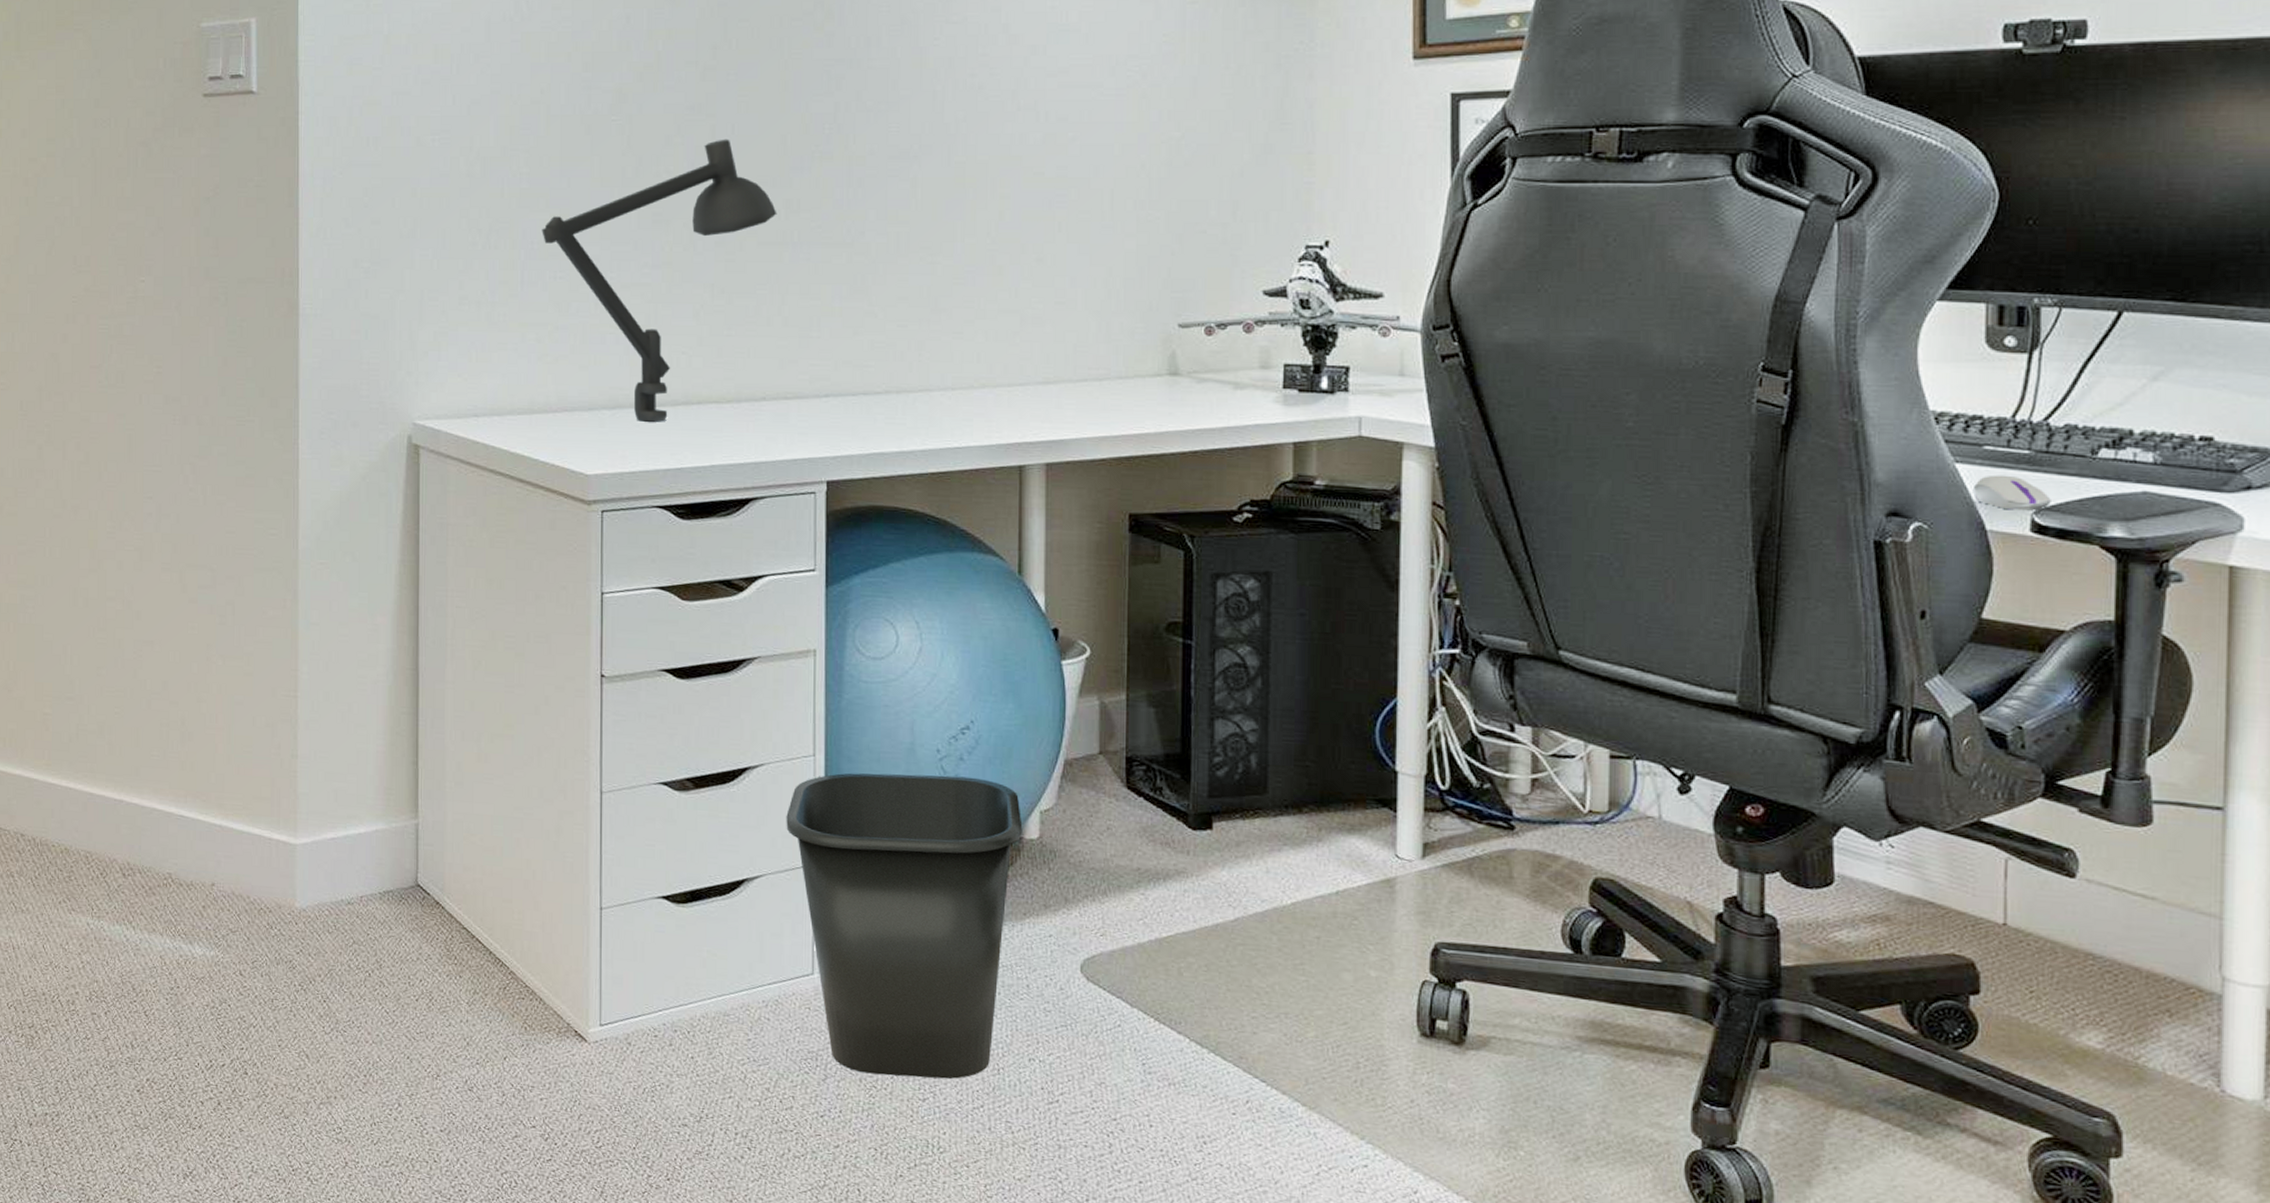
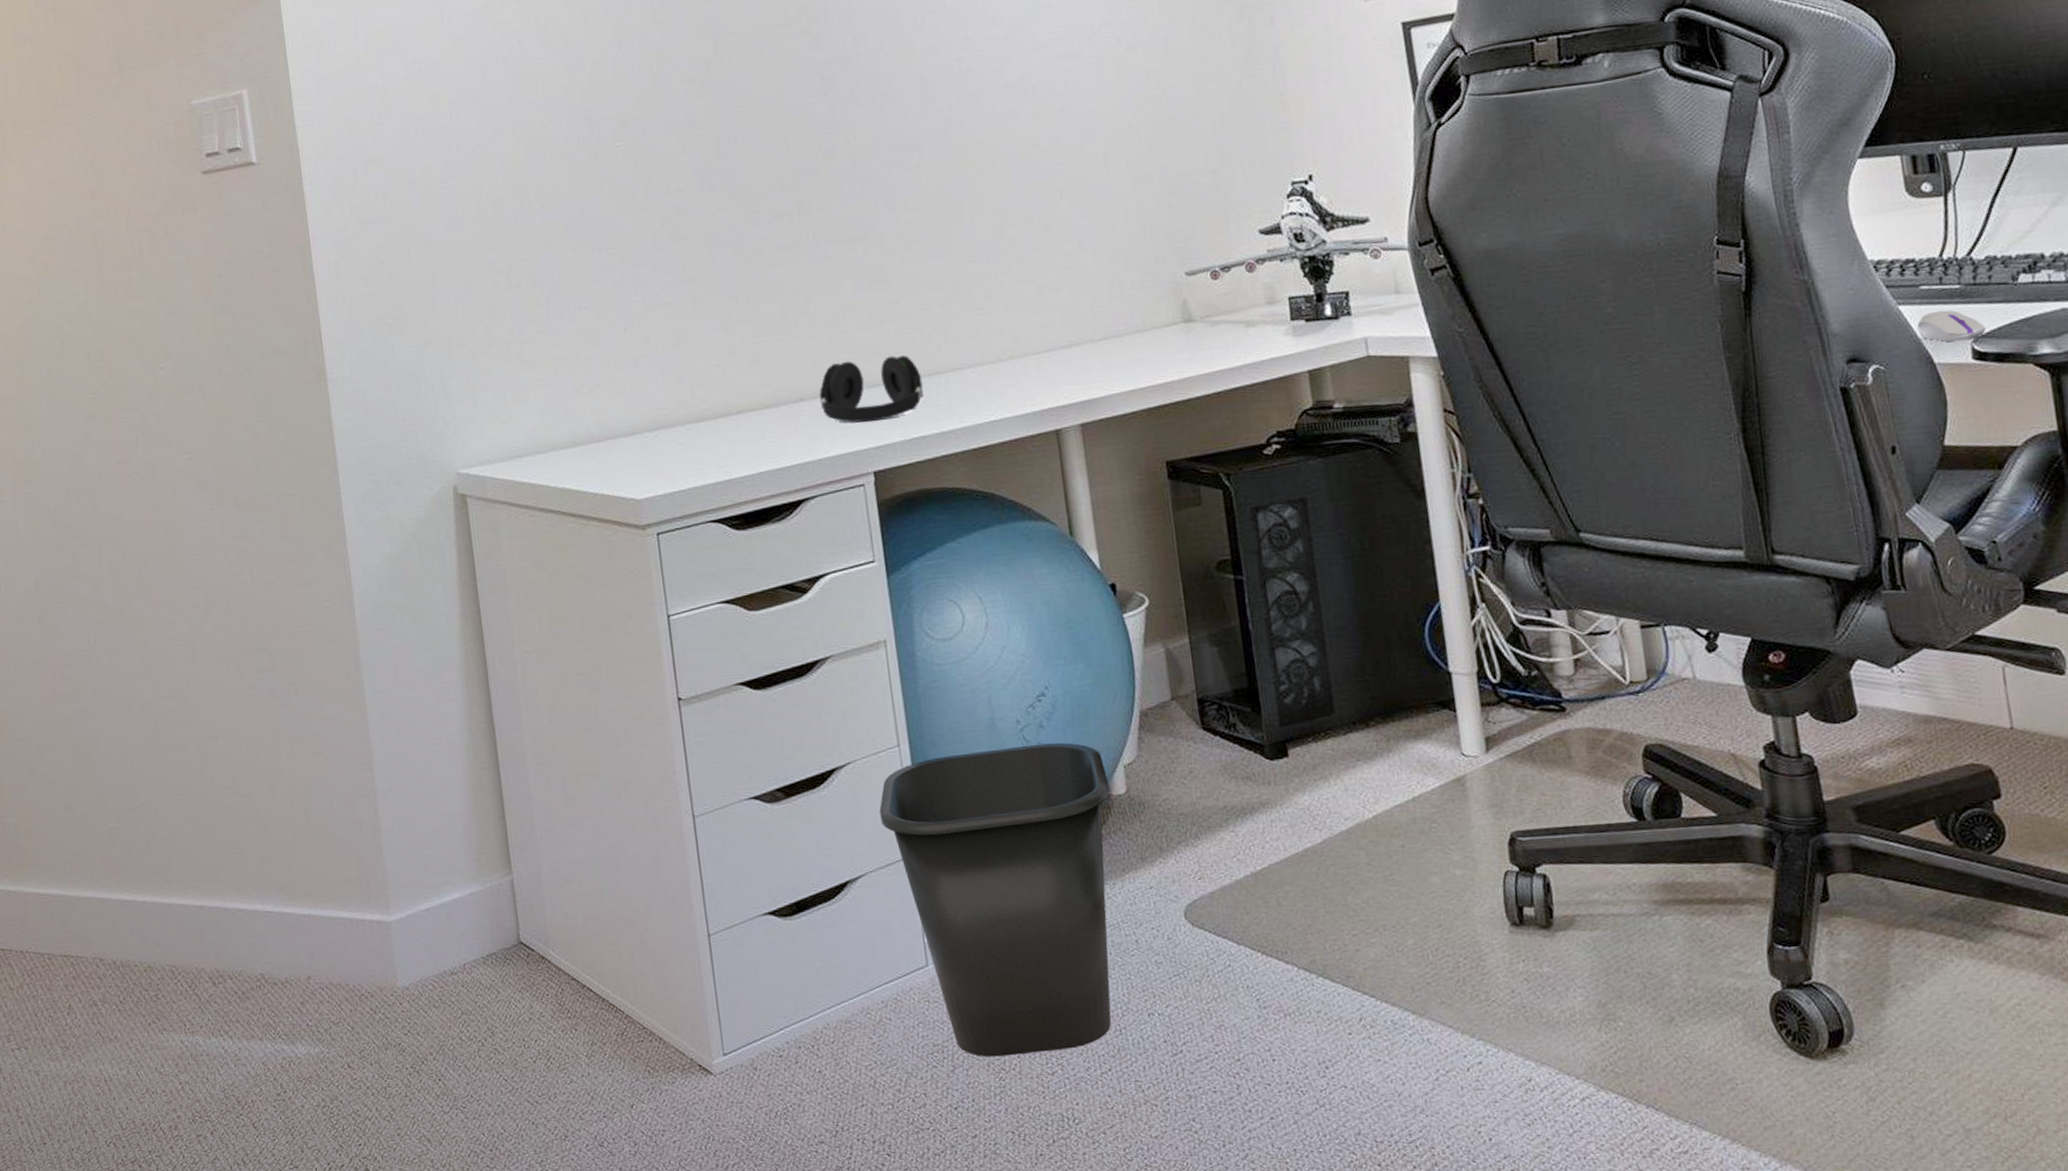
desk lamp: present [542,139,777,422] -> none [561,150,790,439]
headphones: none [782,366,889,431] -> present [819,354,924,423]

